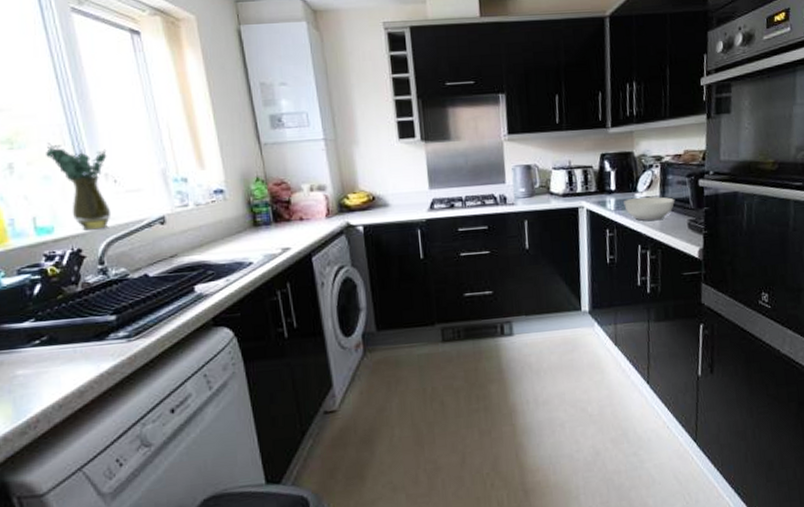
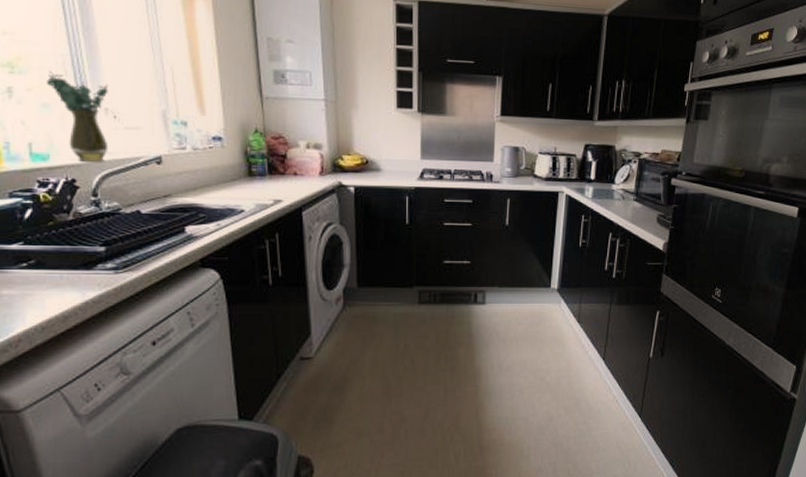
bowl: present [624,196,676,221] -> none [601,188,648,212]

